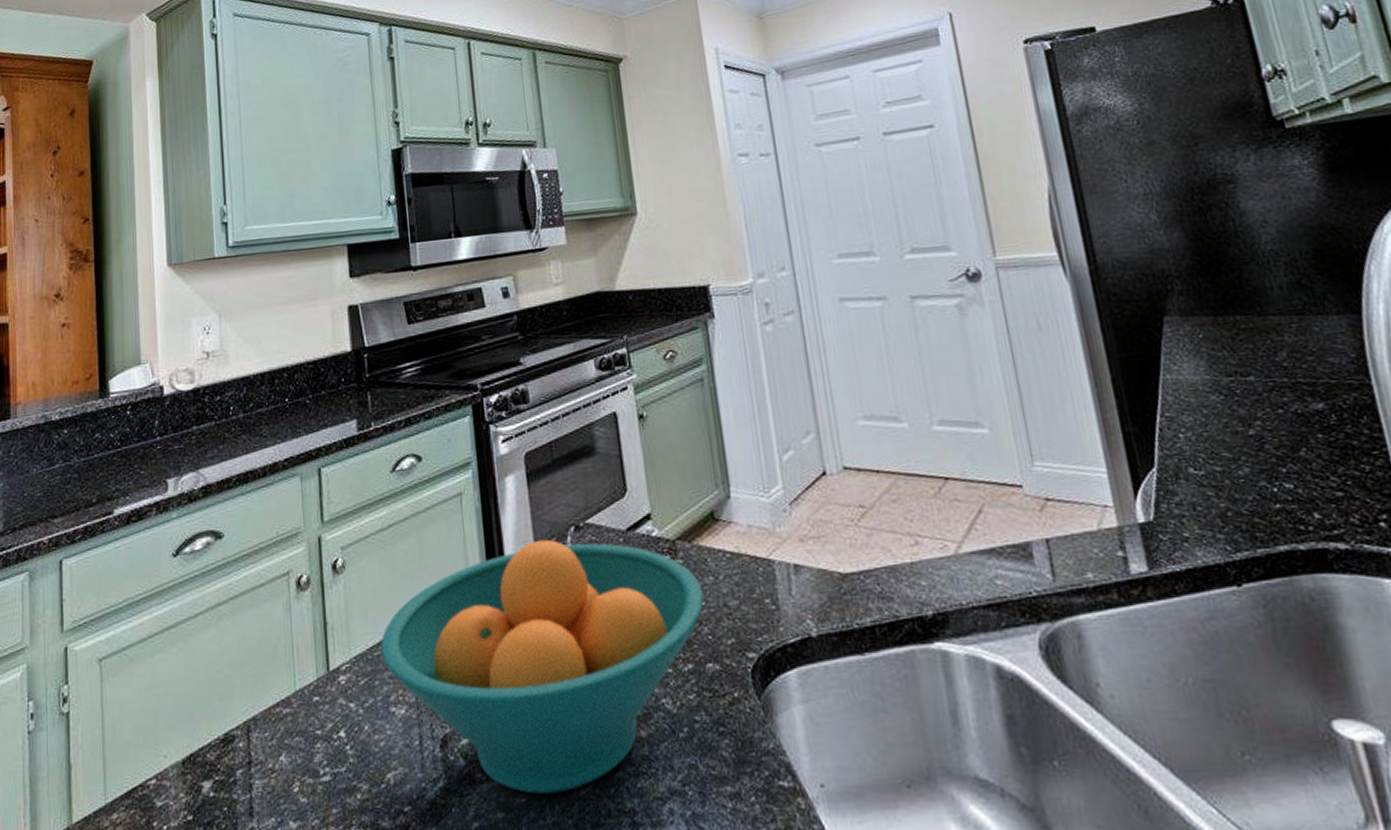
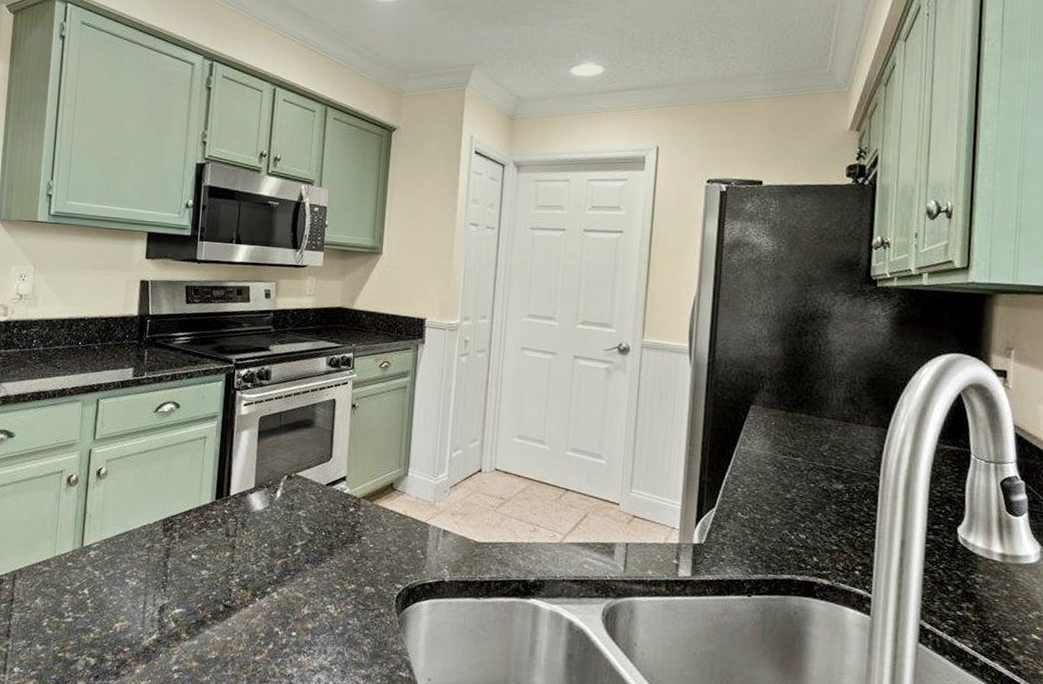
fruit bowl: present [380,539,705,794] -> none [124,480,374,656]

